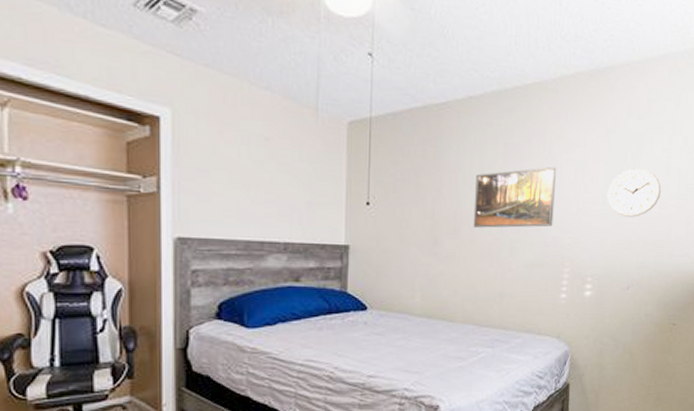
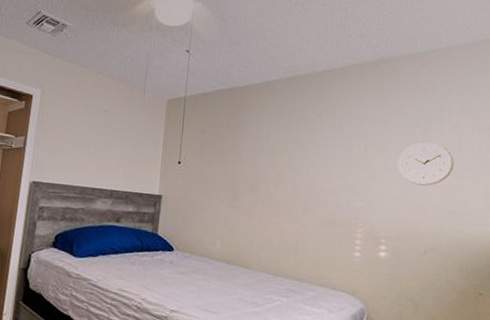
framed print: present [473,167,556,228] -> none [269,138,346,190]

